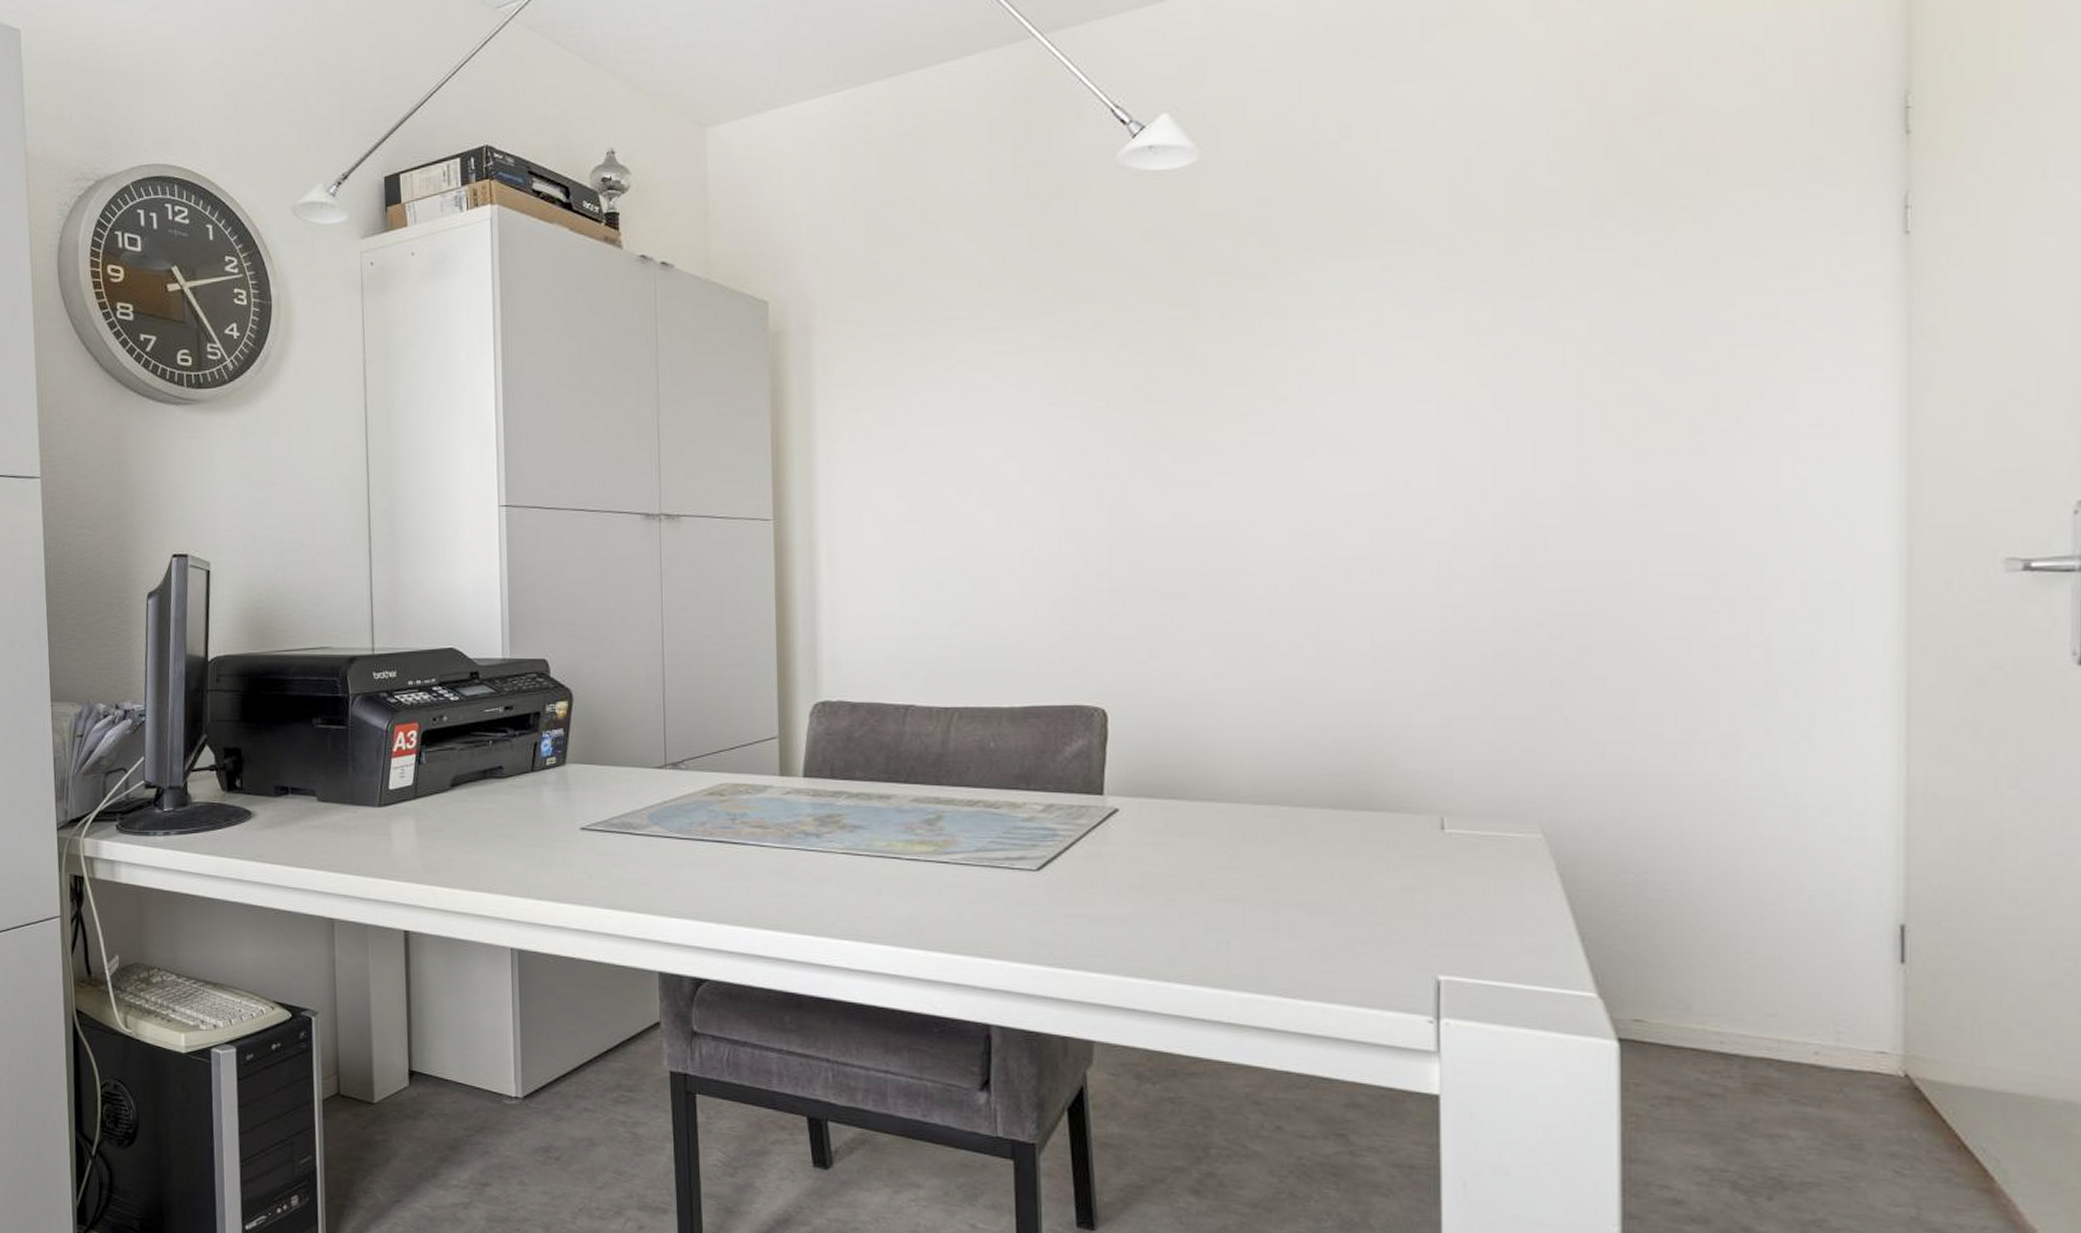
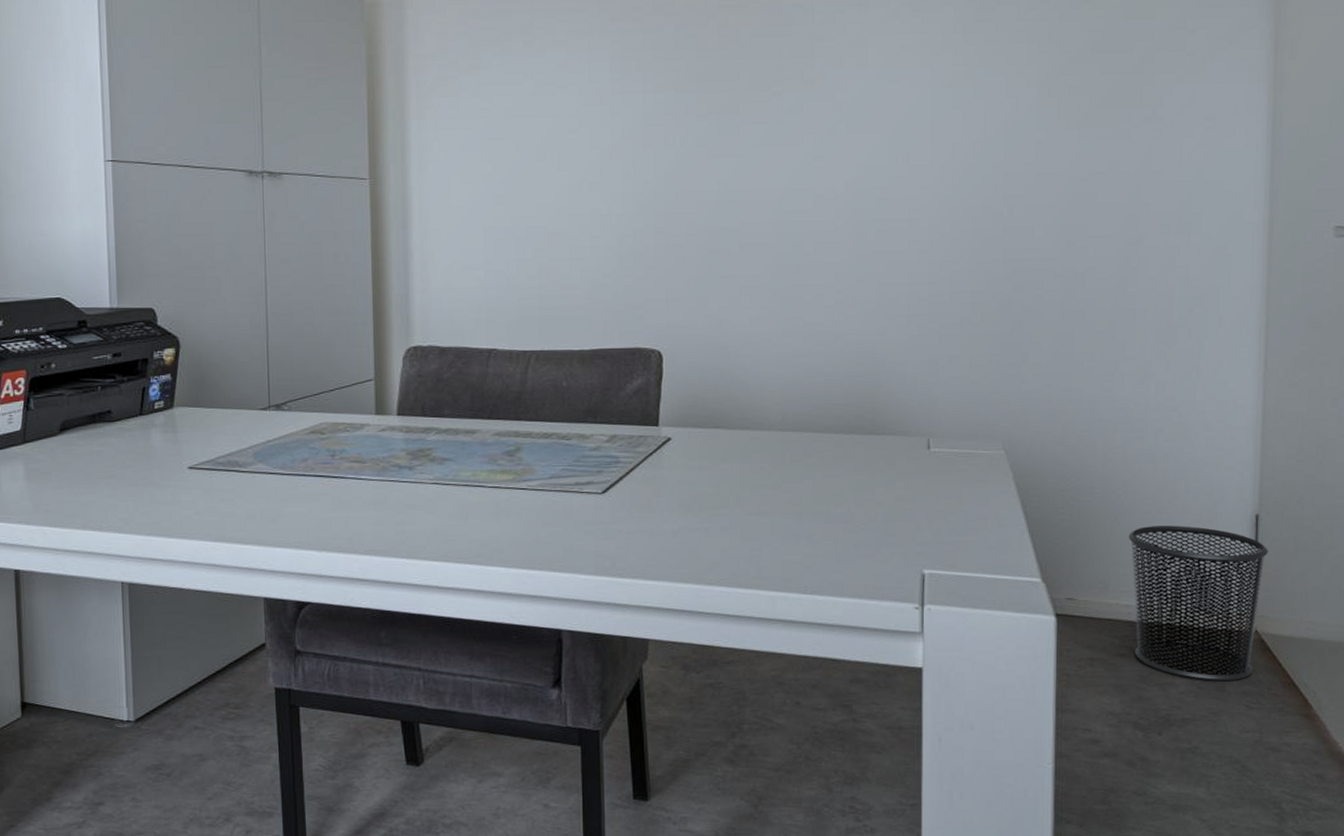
waste bin: none [1717,934,1921,1138] -> present [1128,525,1268,682]

